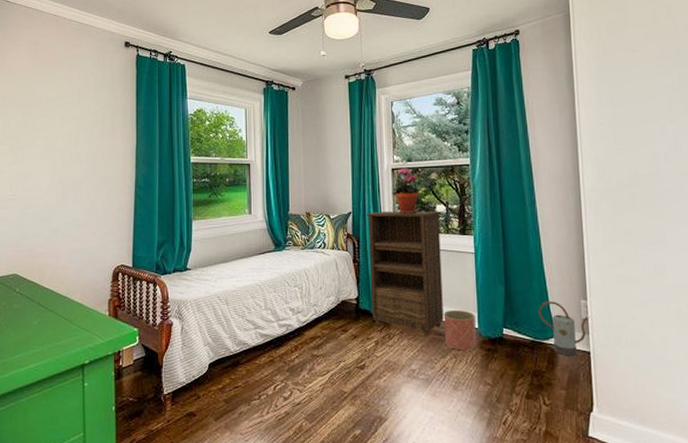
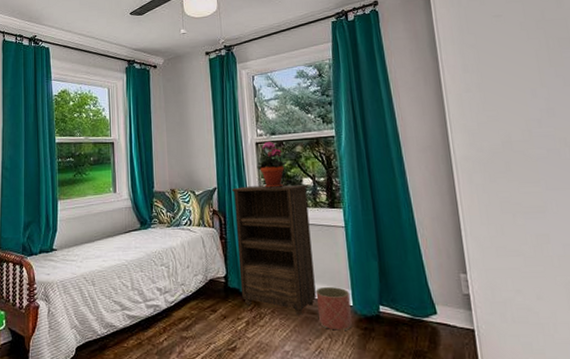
watering can: present [538,301,590,356] -> none [415,276,471,335]

